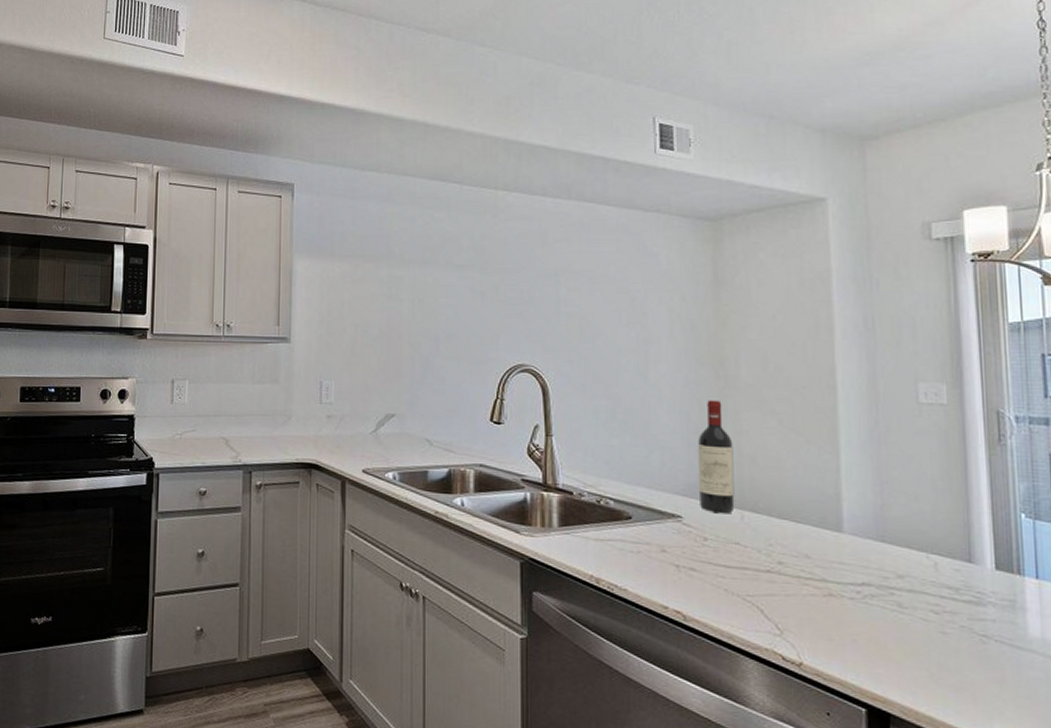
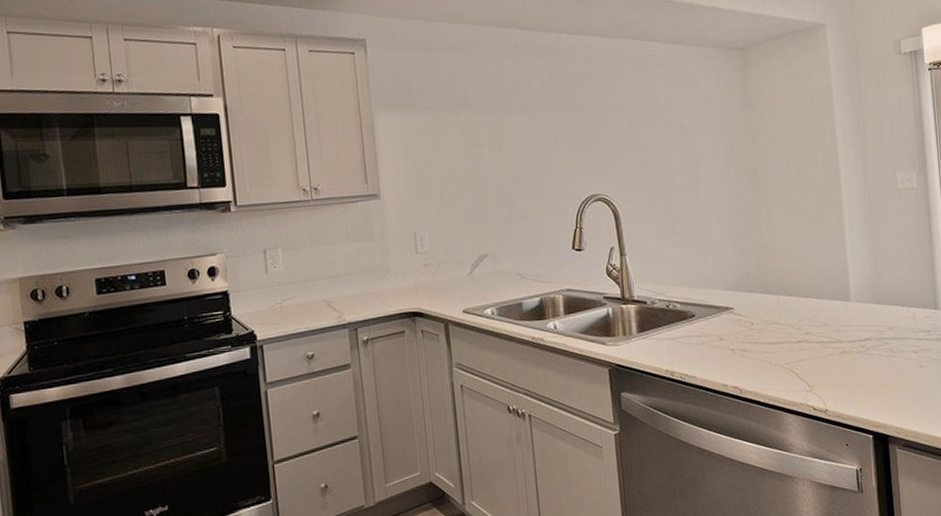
wine bottle: present [698,400,735,514] -> none [741,206,773,301]

